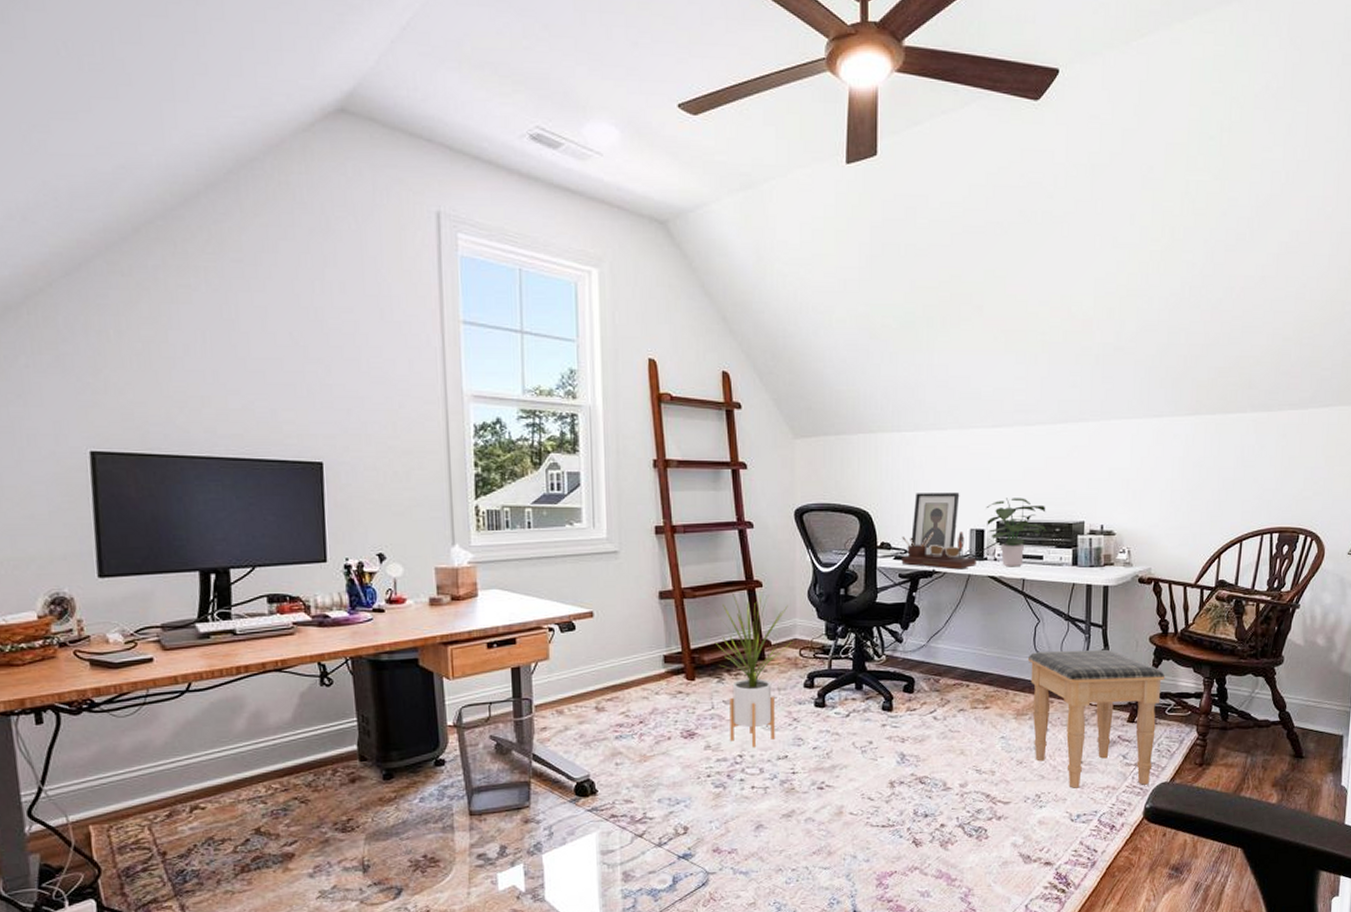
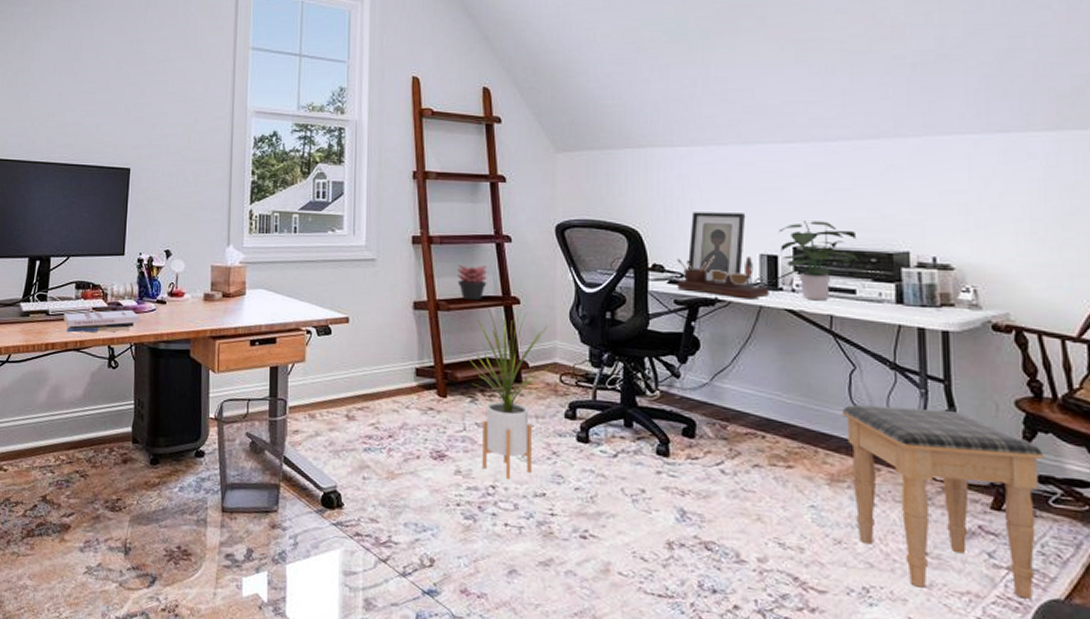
books: none [256,621,354,652] -> present [64,309,139,333]
succulent plant: none [702,552,731,587] -> present [457,265,487,301]

